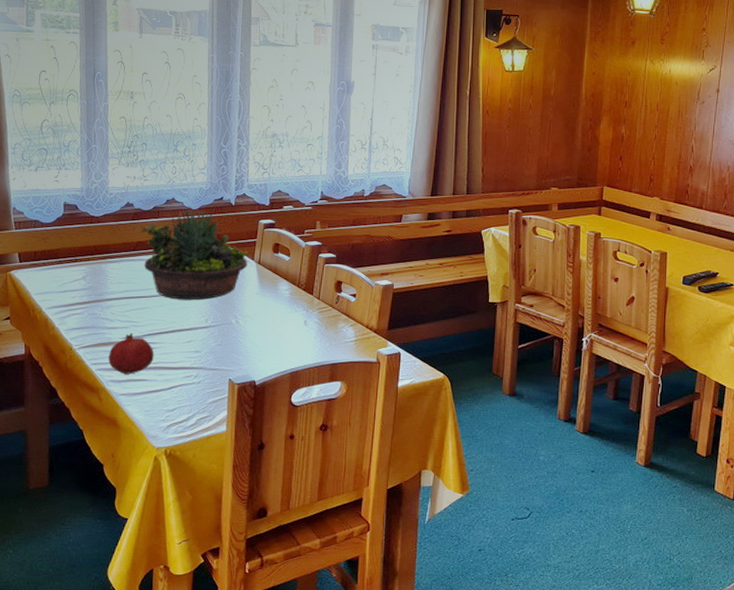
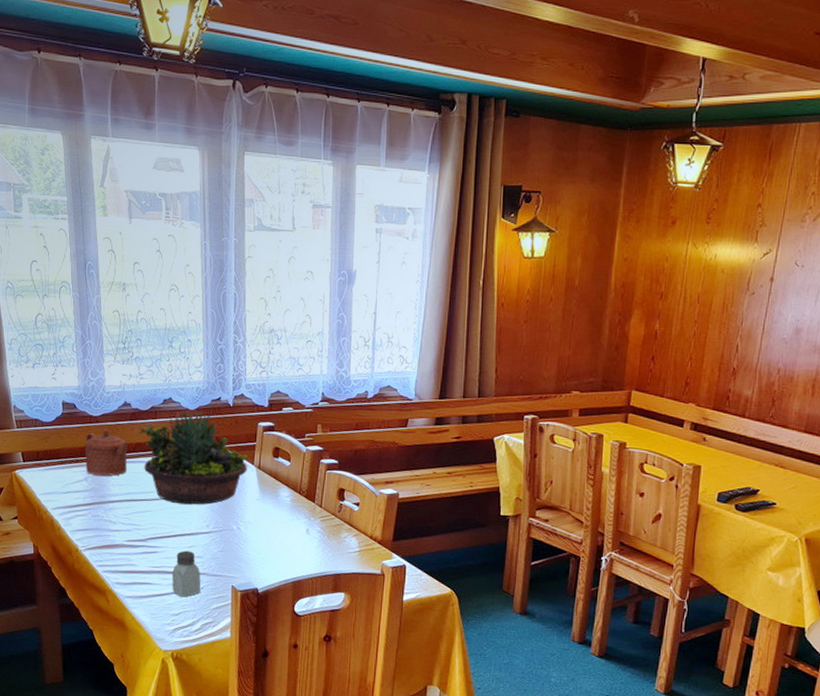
teapot: none [84,228,129,274] -> present [84,428,128,476]
fruit: present [108,333,154,374] -> none [114,536,158,577]
saltshaker: none [168,346,198,393] -> present [172,550,200,597]

